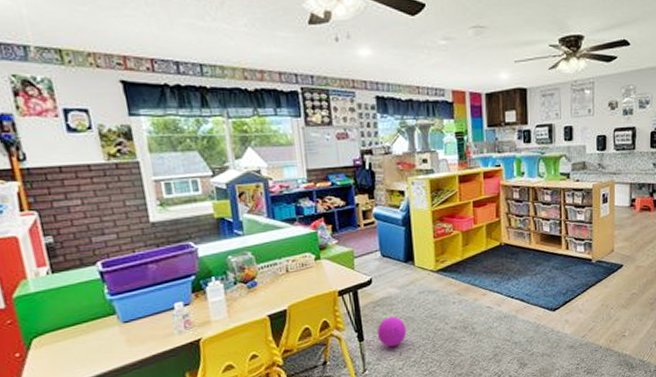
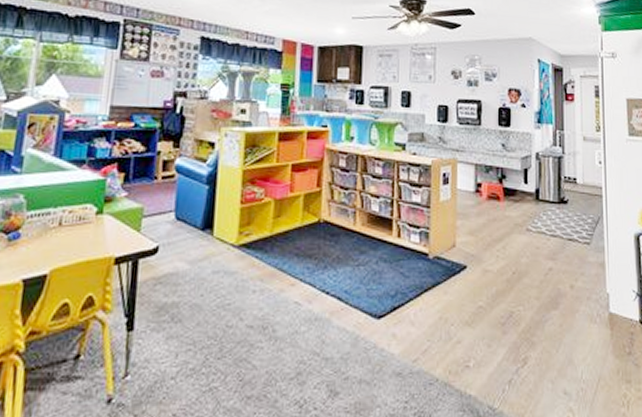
ball: present [377,317,407,347] -> none [151,302,190,344]

